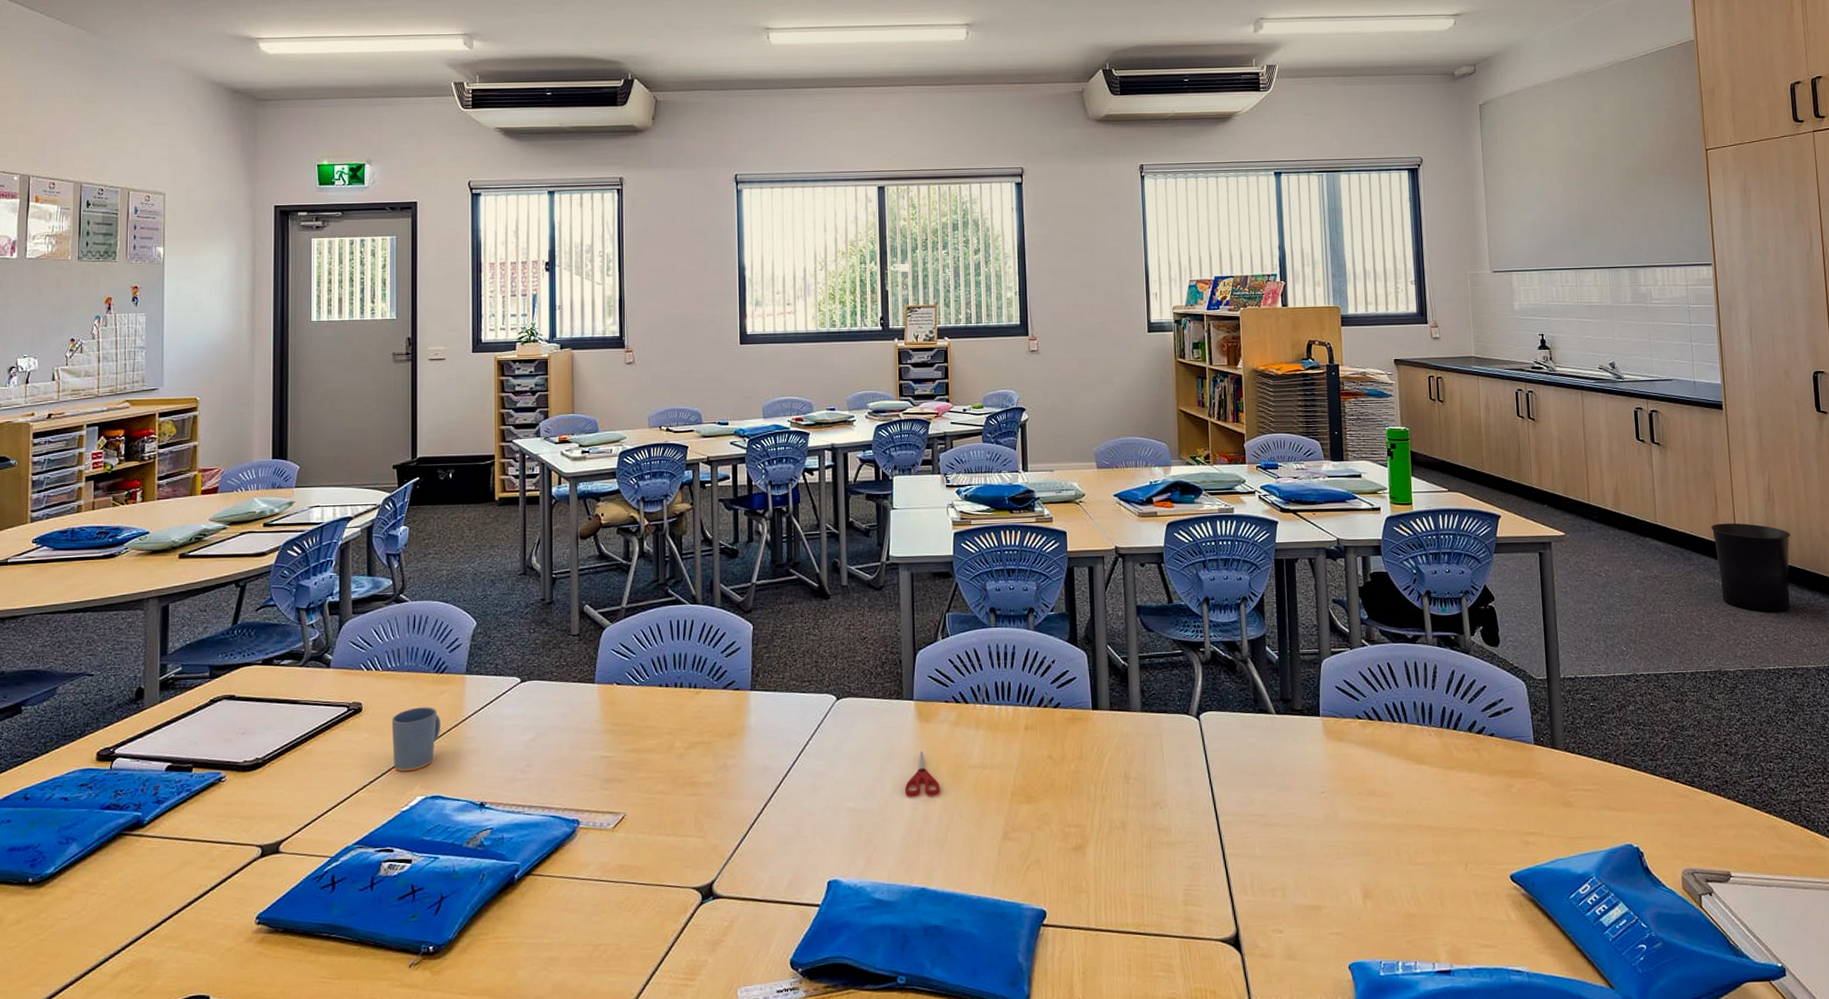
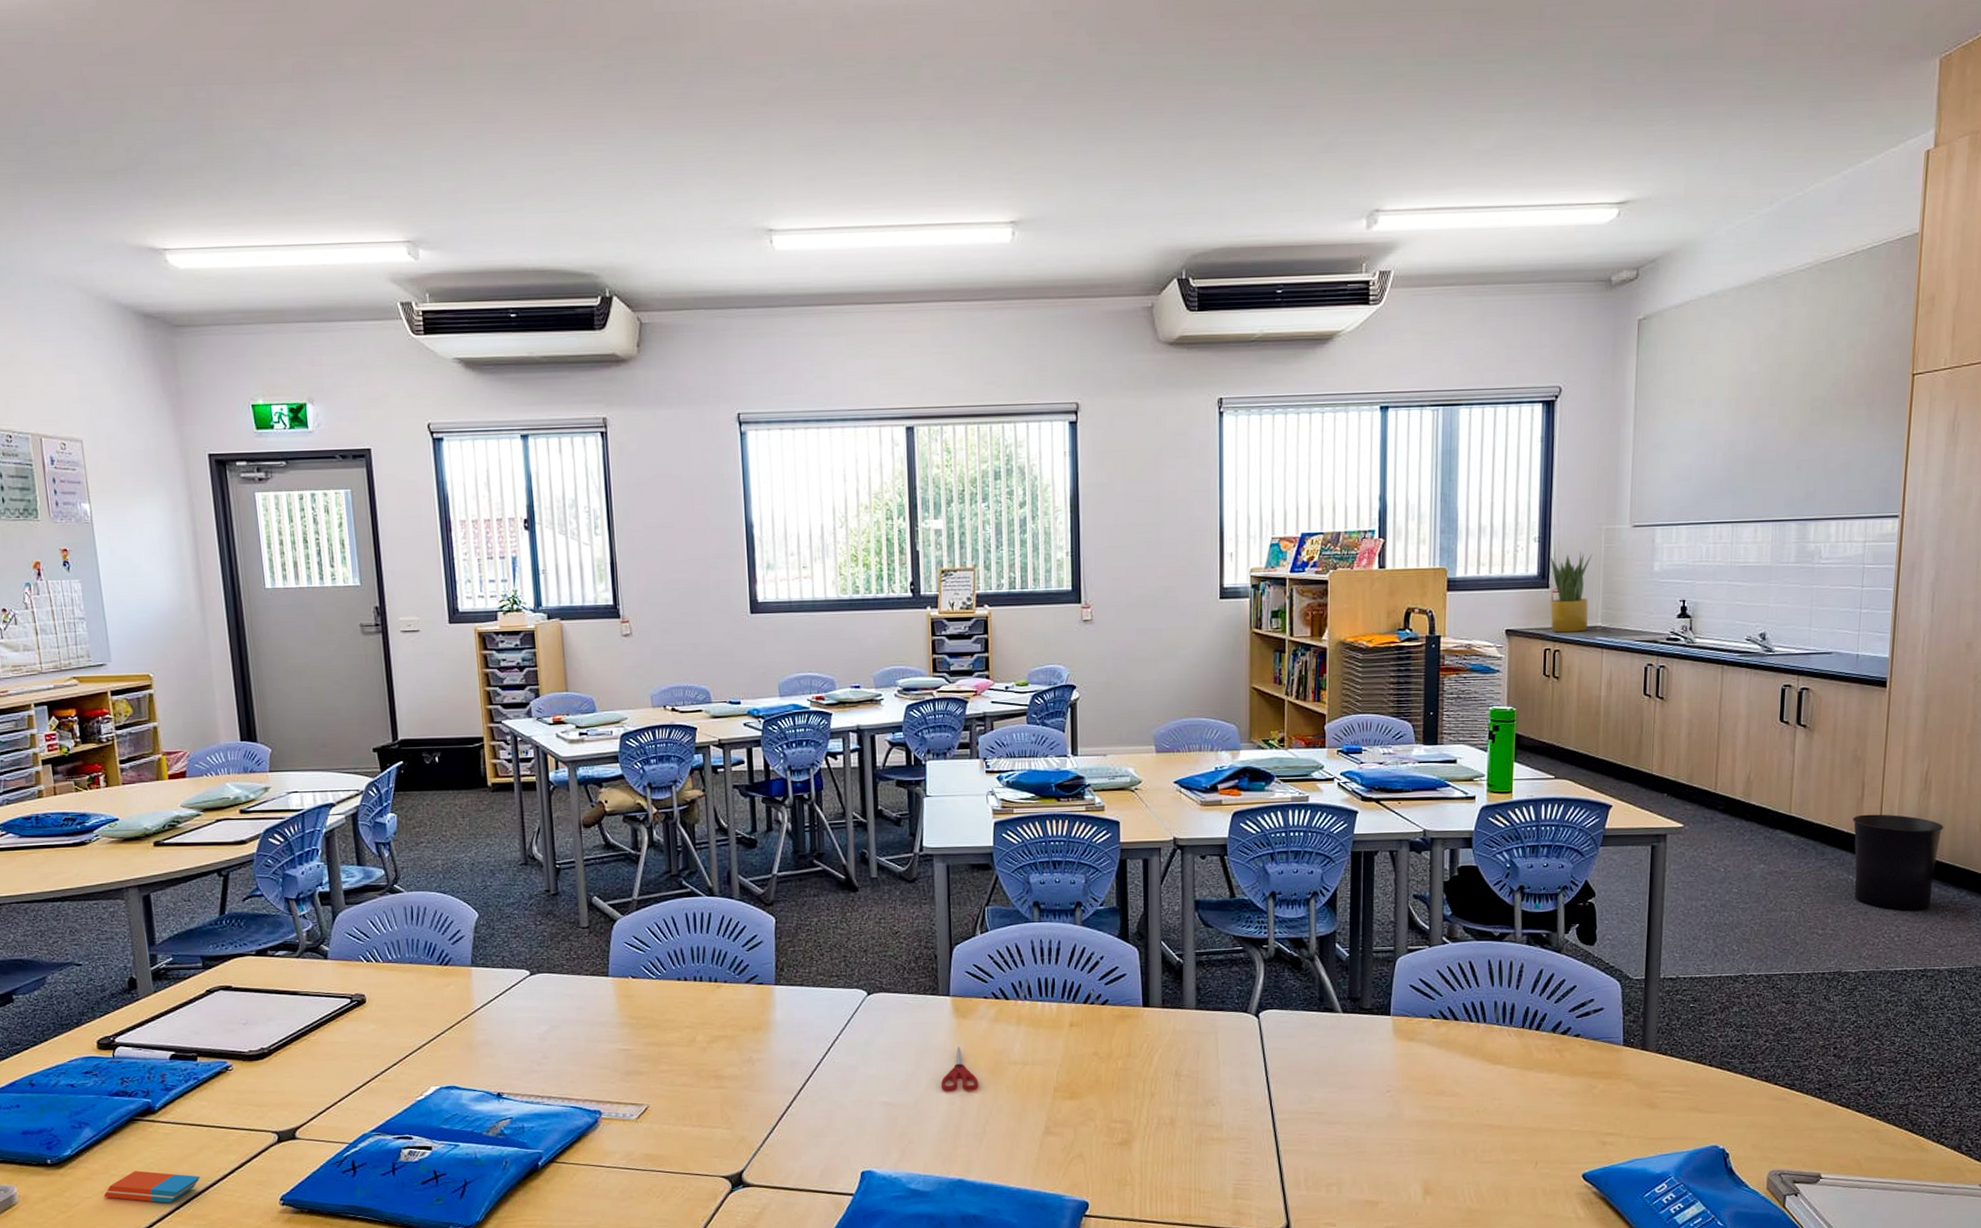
eraser: none [79,889,180,924] -> present [103,1171,201,1203]
mug: present [391,707,441,772] -> none [397,999,450,1063]
planter: none [1426,293,1464,362] -> present [1549,551,1593,633]

